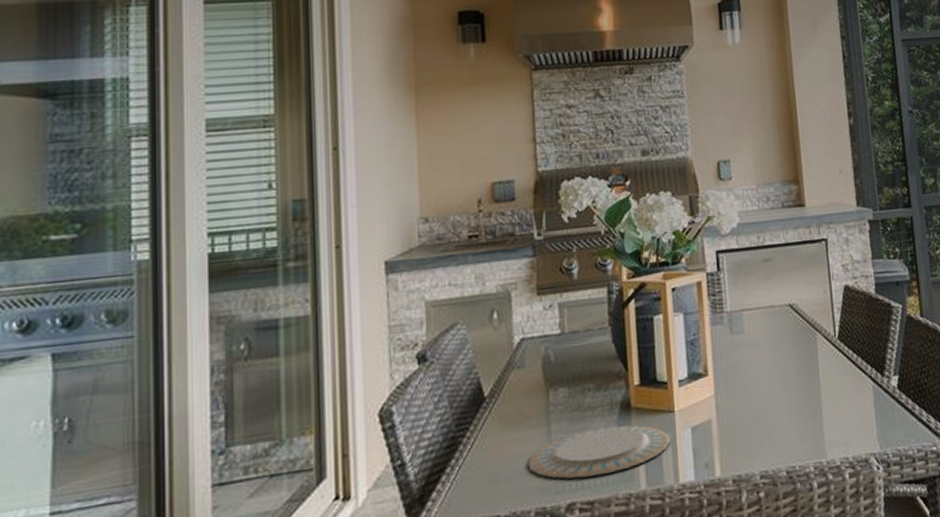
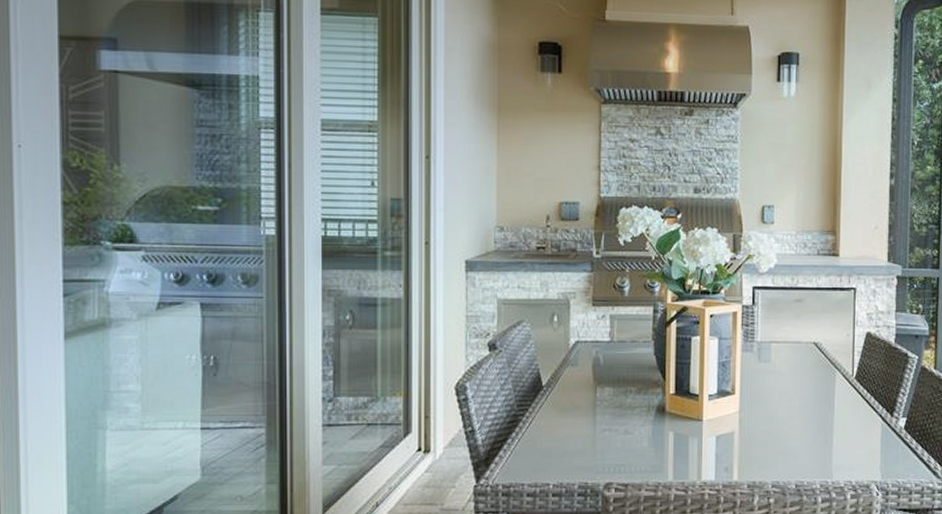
plate: present [527,425,670,479] -> none [575,425,696,464]

